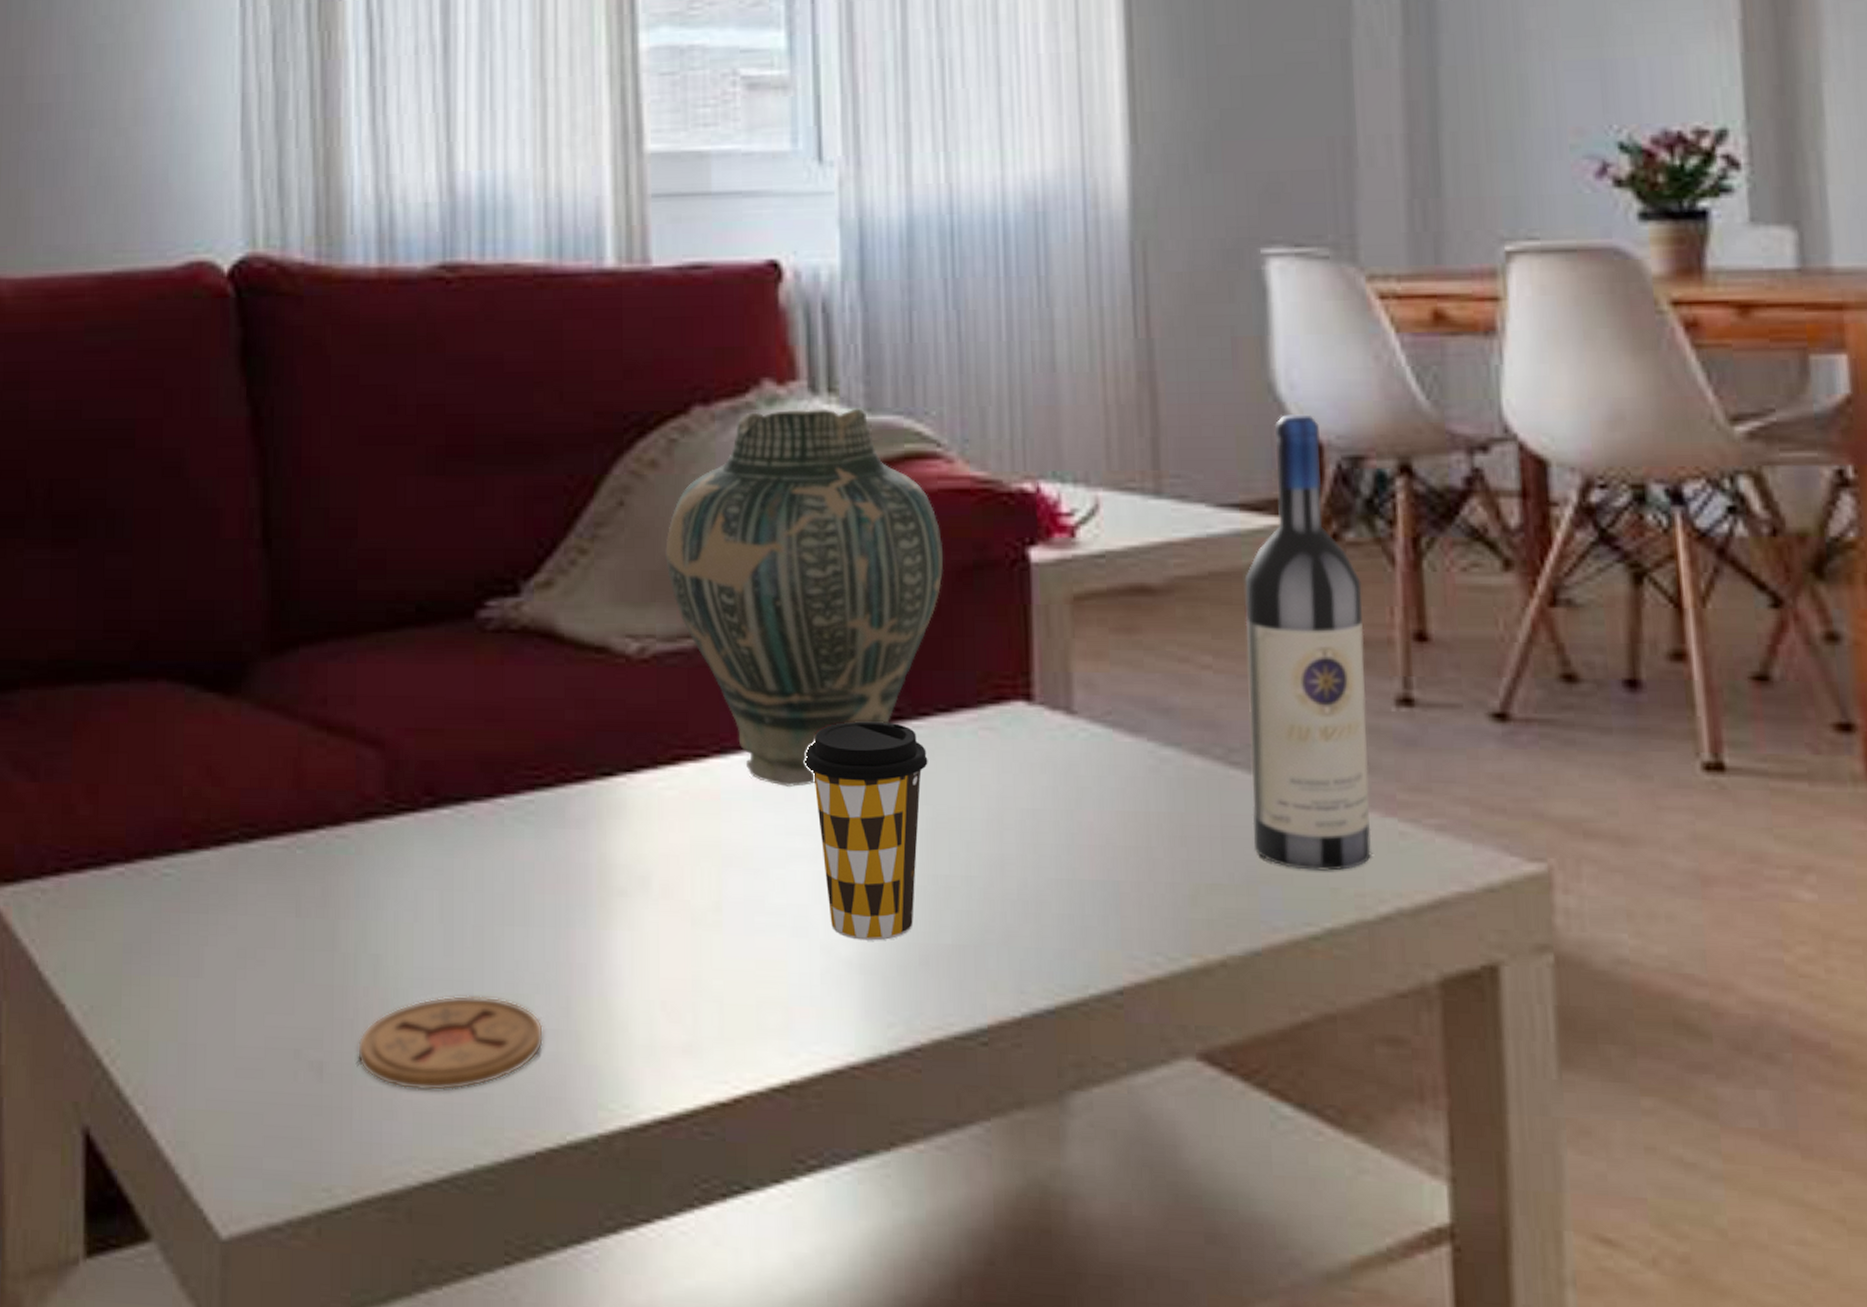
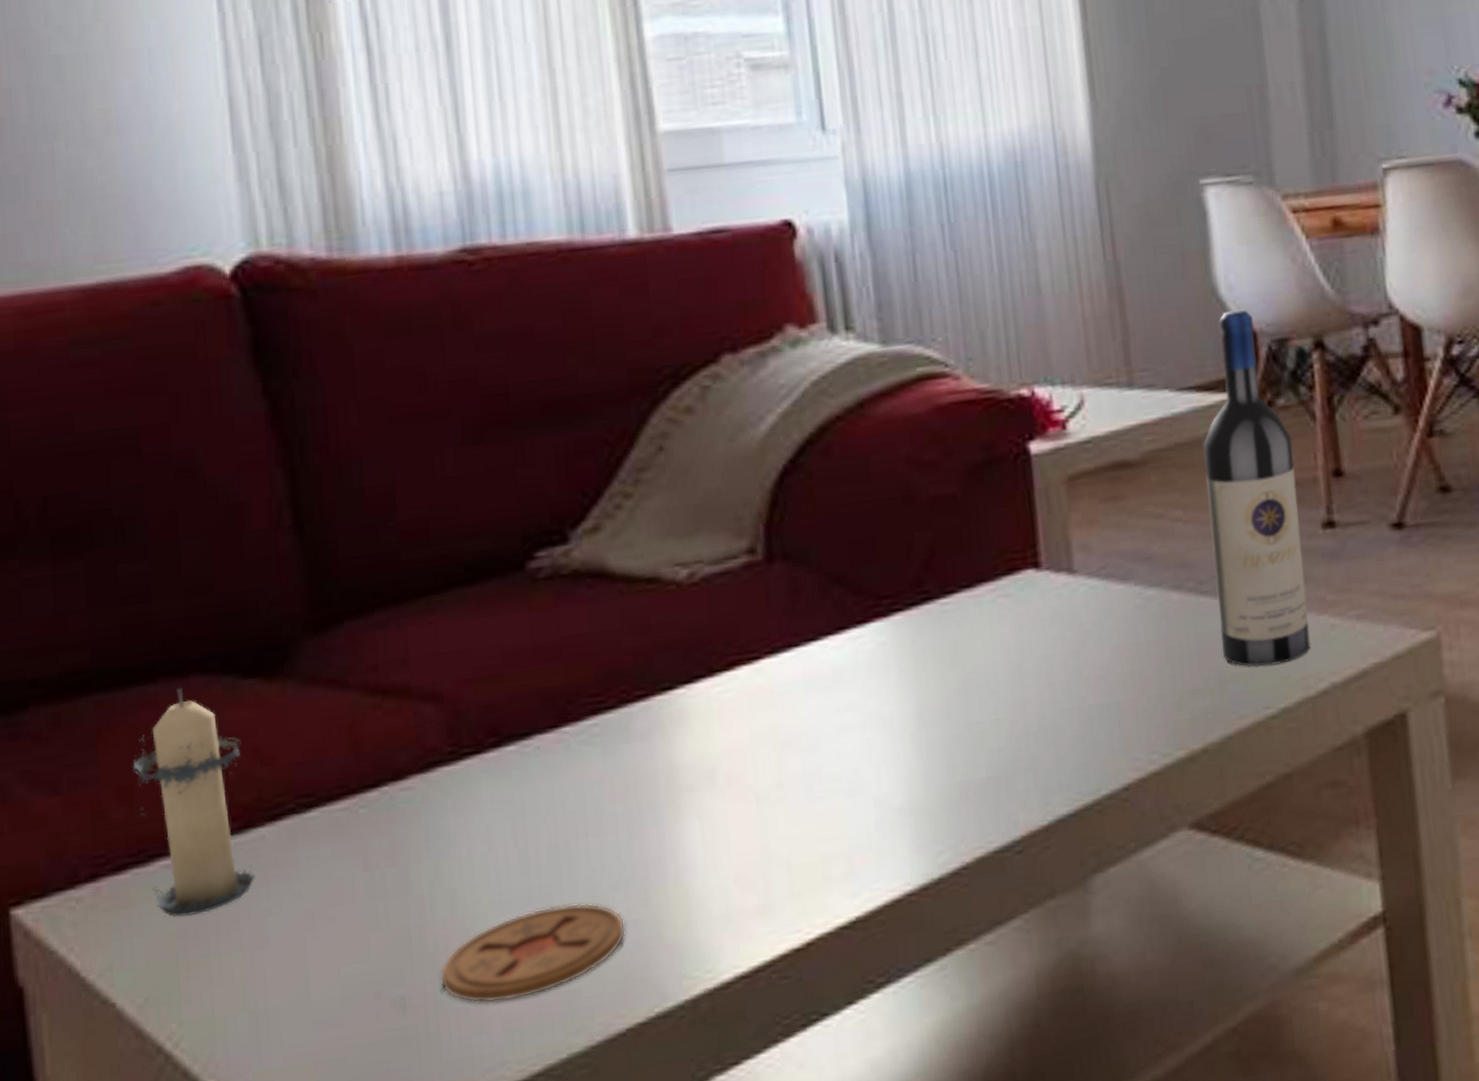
candle: none [101,692,200,930] -> present [133,688,256,917]
vase: present [665,408,944,788] -> none [706,341,958,673]
coffee cup: present [805,721,928,941] -> none [848,603,956,790]

